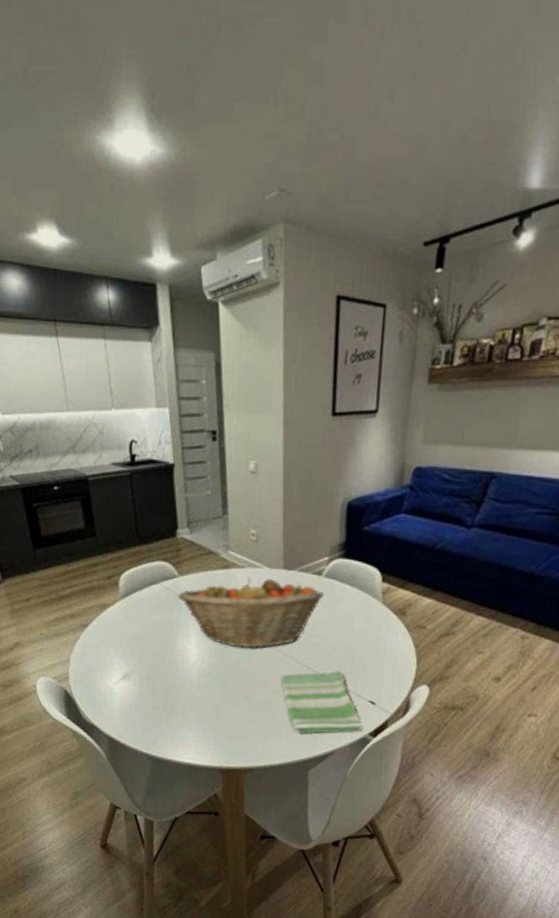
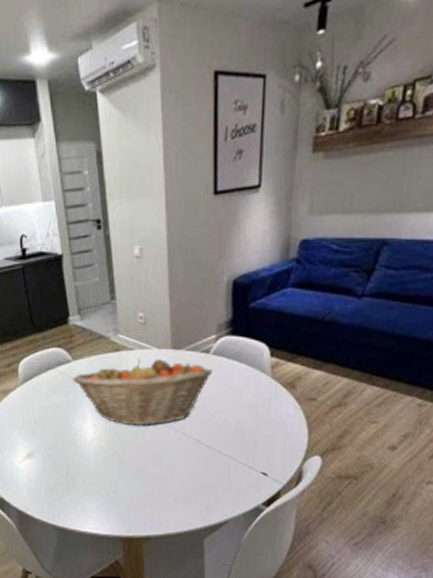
dish towel: present [280,671,362,734] -> none [173,444,255,505]

